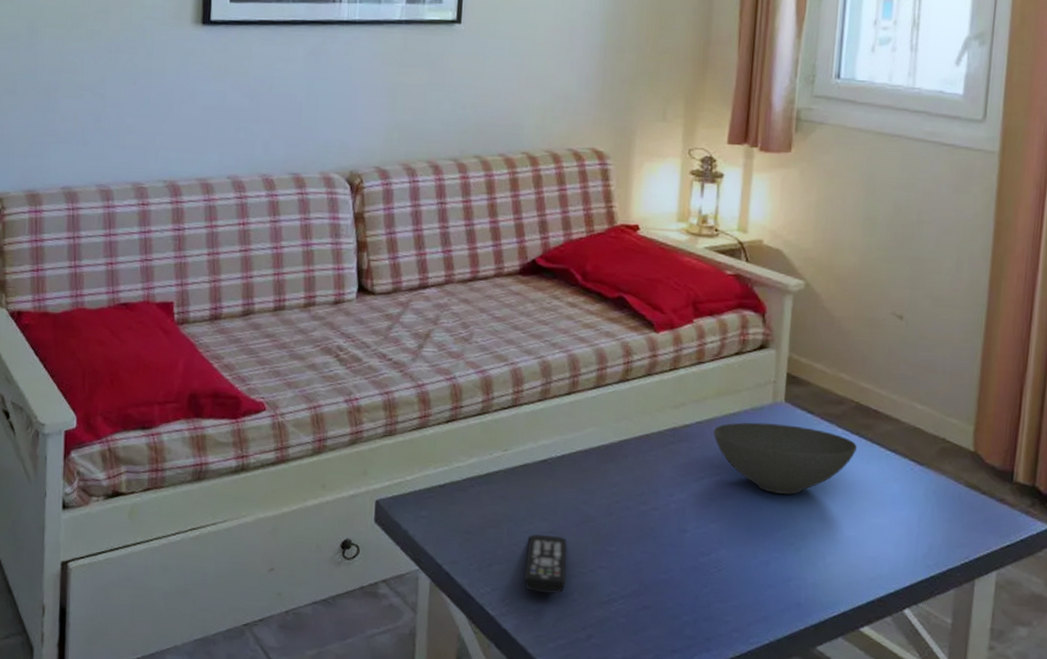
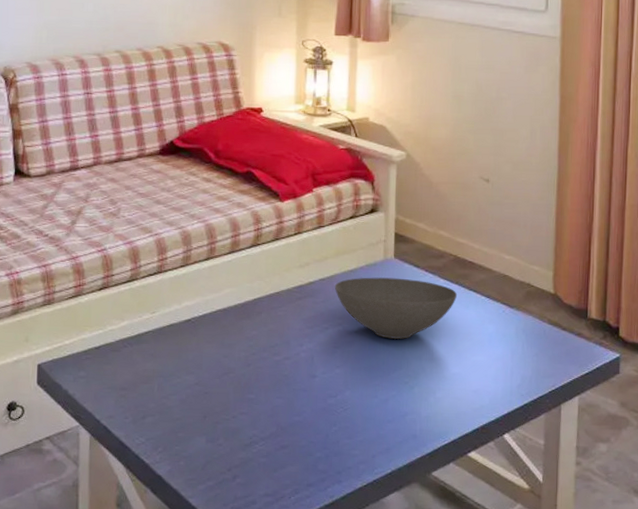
remote control: present [524,534,567,594] -> none [175,387,212,441]

